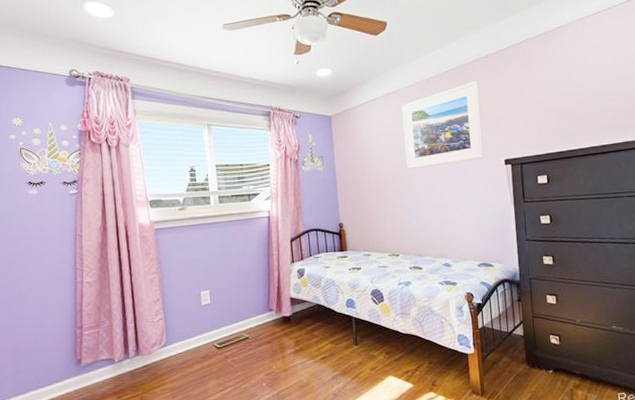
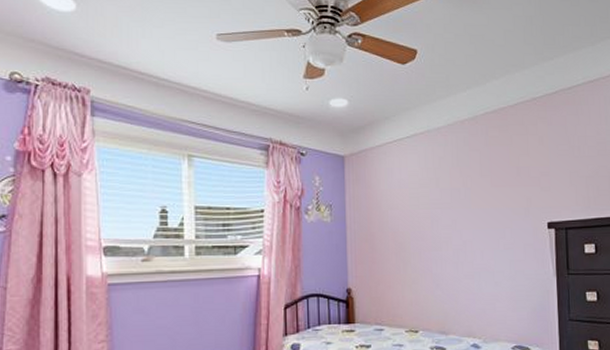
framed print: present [402,80,485,169] -> none [430,127,525,226]

